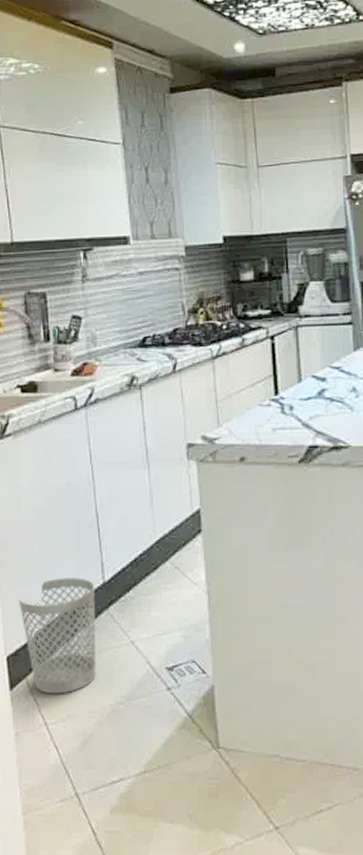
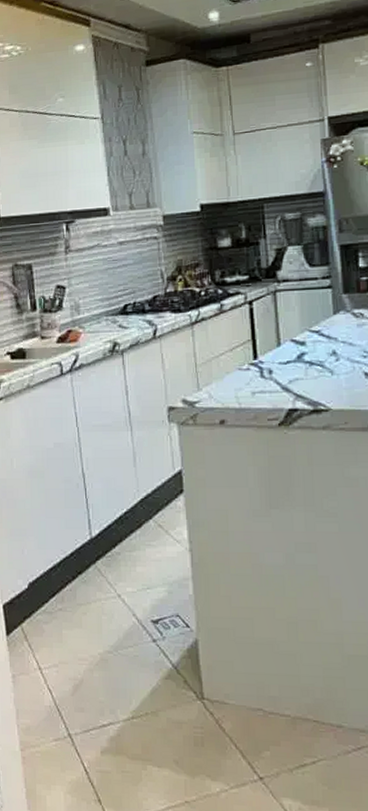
wastebasket: present [18,577,97,694] -> none [12,533,86,641]

